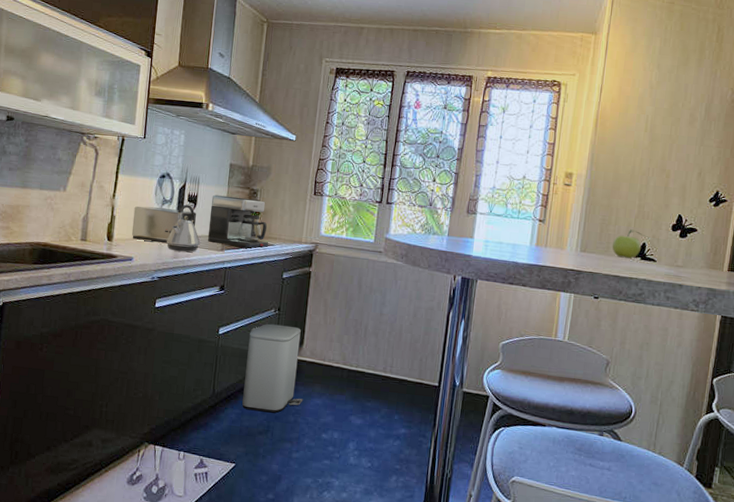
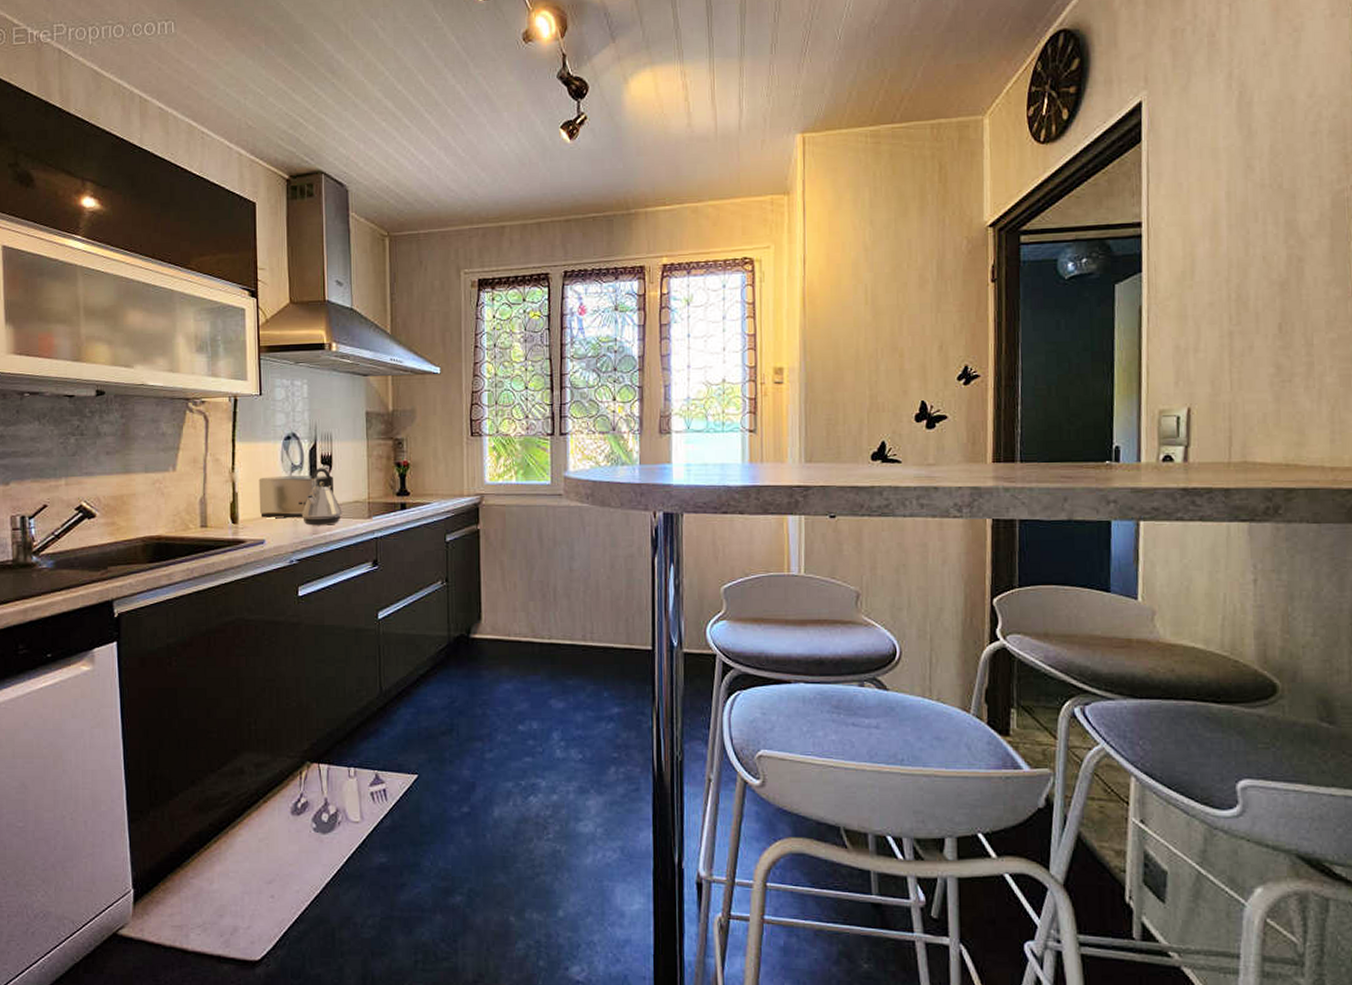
coffee maker: present [207,194,269,249] -> none [349,450,425,511]
pedal bin: present [242,323,303,413] -> none [414,598,490,708]
fruit: present [612,229,649,259] -> none [843,426,888,463]

